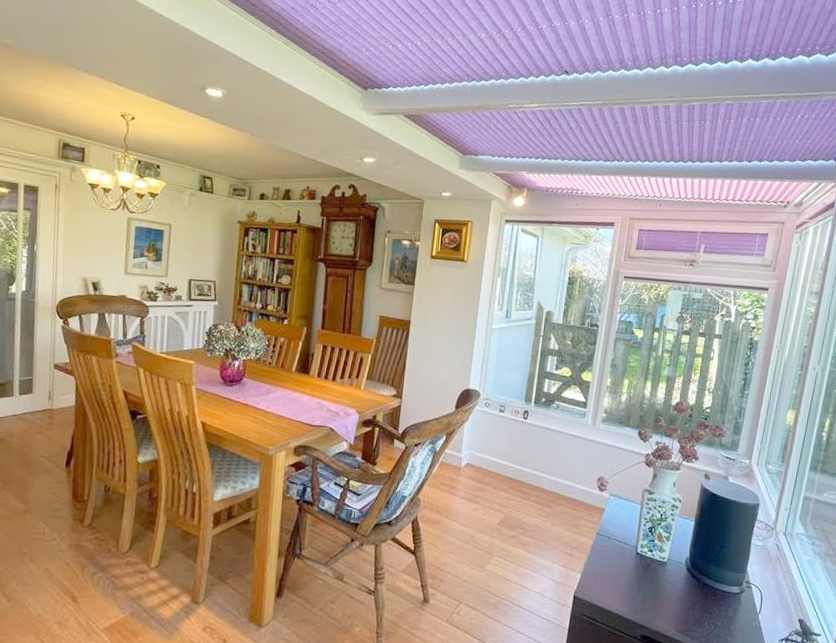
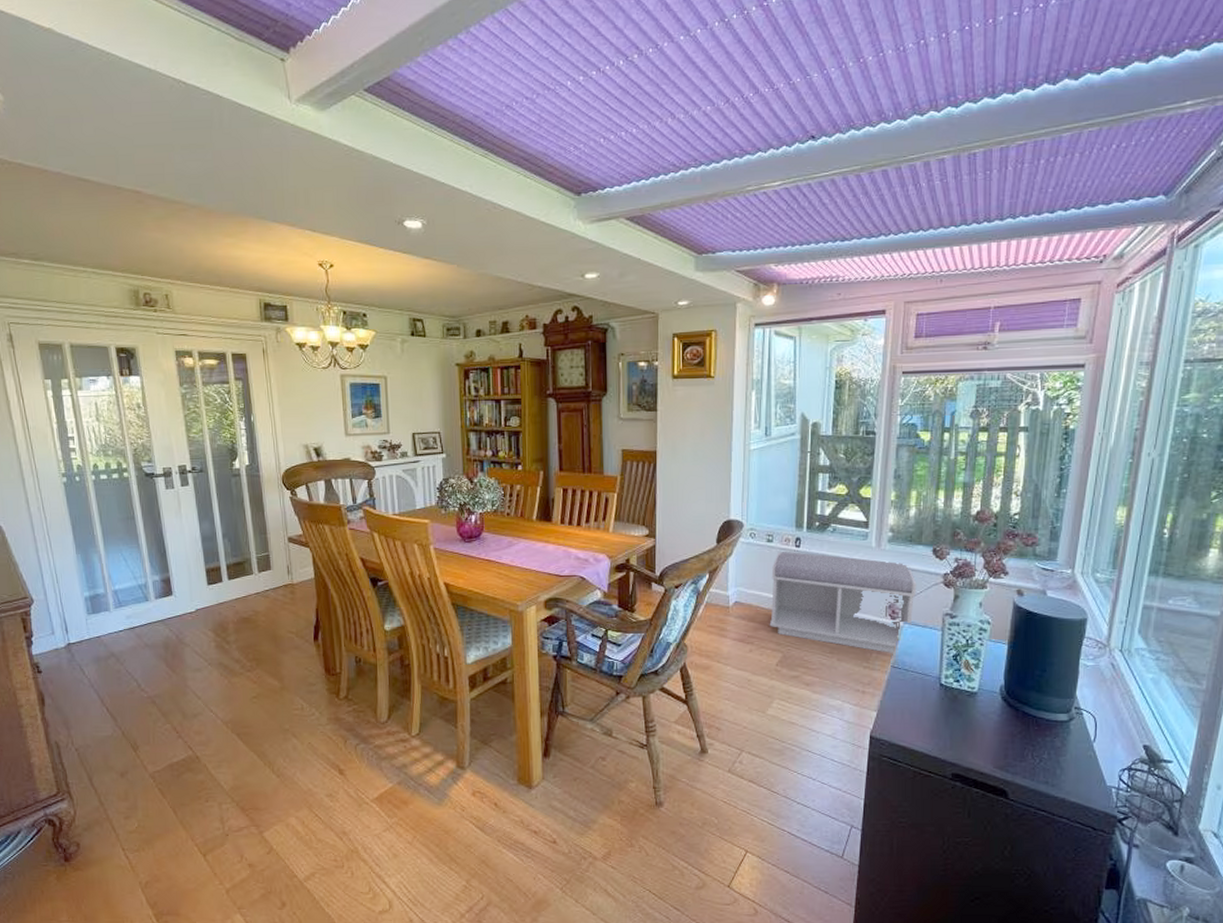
bench: none [494,422,623,523] -> present [769,552,917,654]

